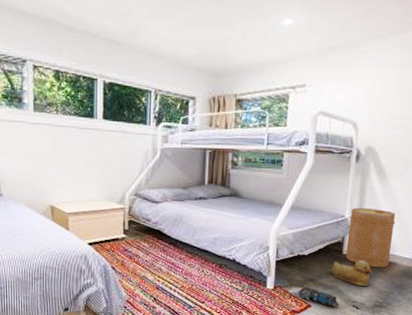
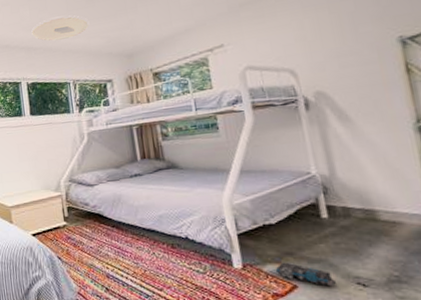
ceiling light: none [117,10,183,40] -> present [31,15,90,41]
rubber duck: present [330,260,373,287] -> none [311,223,372,257]
basket: present [346,208,396,268] -> none [317,158,393,231]

